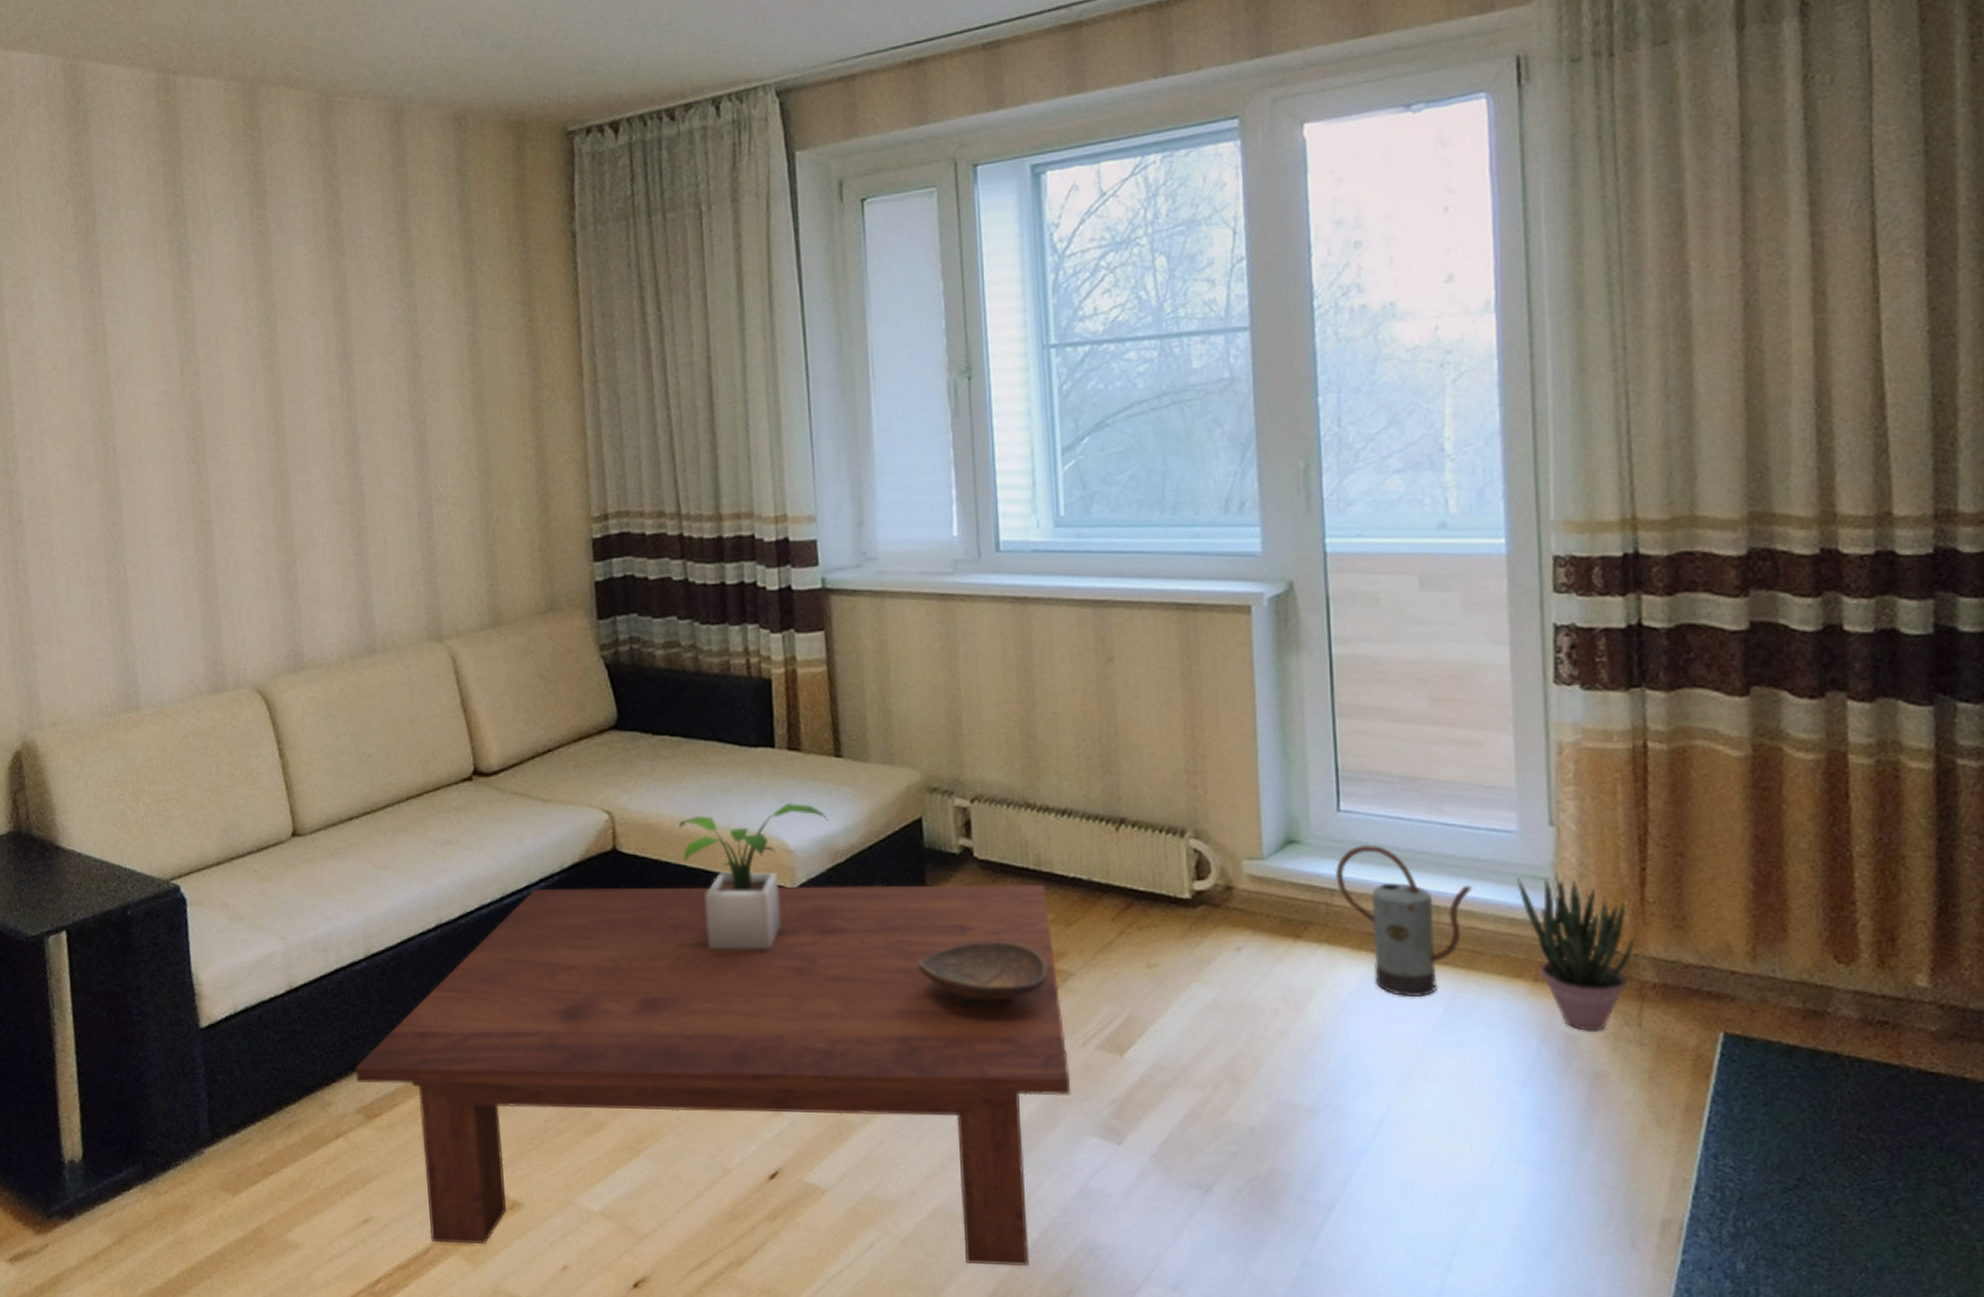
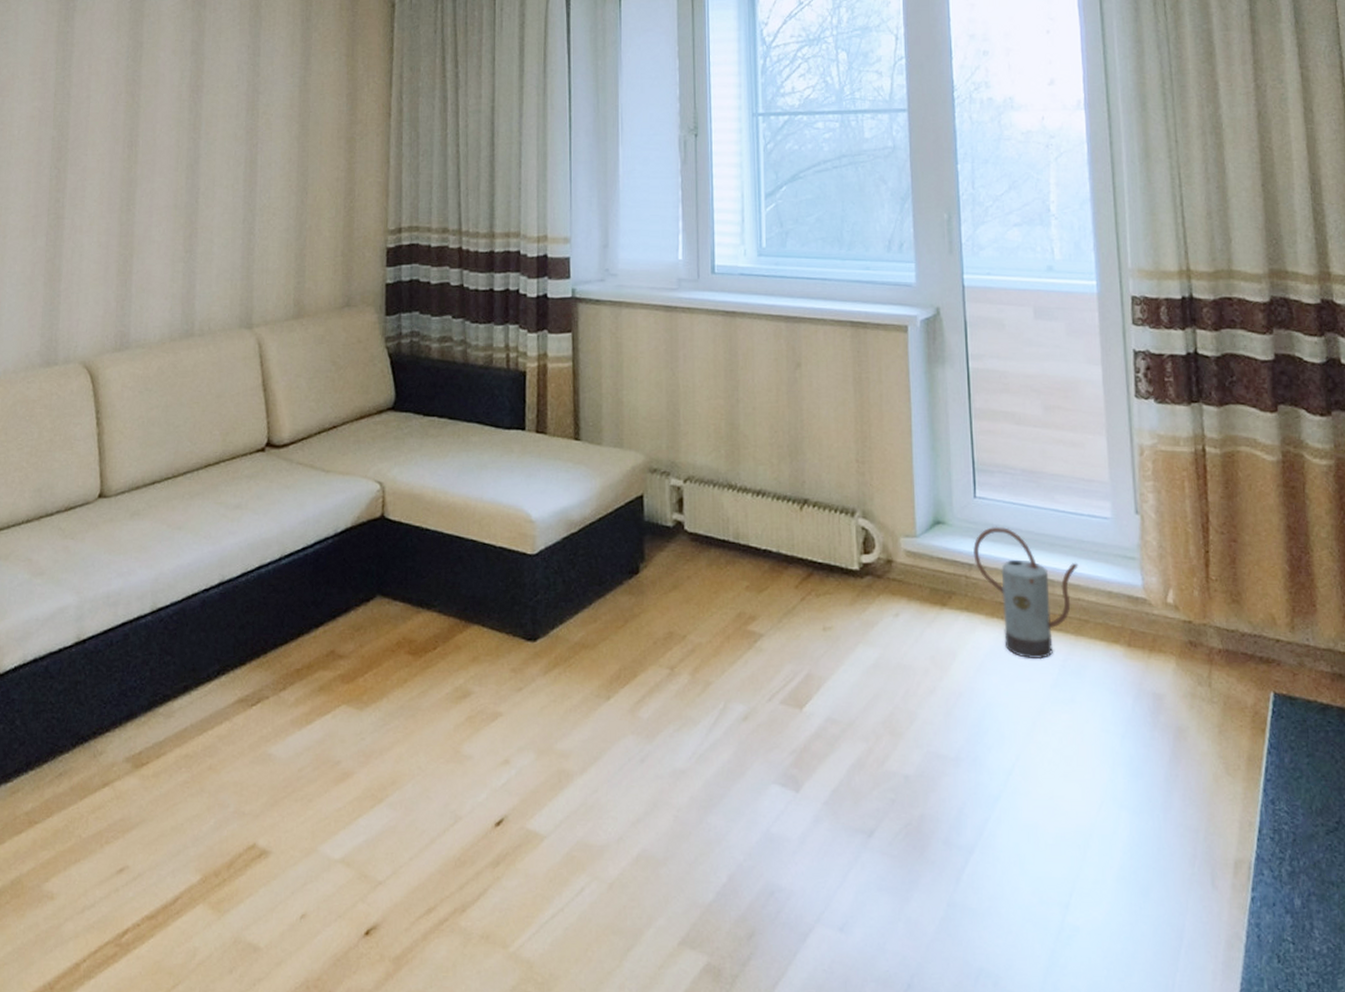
coffee table: present [355,883,1071,1267] -> none [129,550,758,910]
potted plant: present [679,802,829,950] -> none [440,478,566,610]
decorative bowl: present [918,941,1048,1008] -> none [635,604,742,665]
potted plant: present [1517,872,1636,1032] -> none [1112,553,1204,691]

